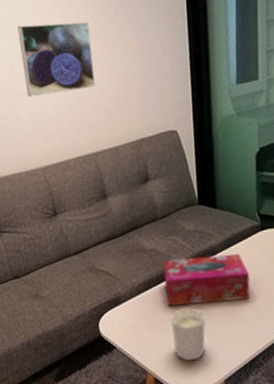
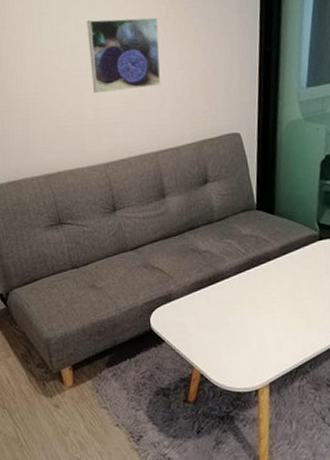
tissue box: present [163,254,250,306] -> none [216,261,304,308]
candle holder: present [171,307,206,361] -> none [220,310,255,362]

